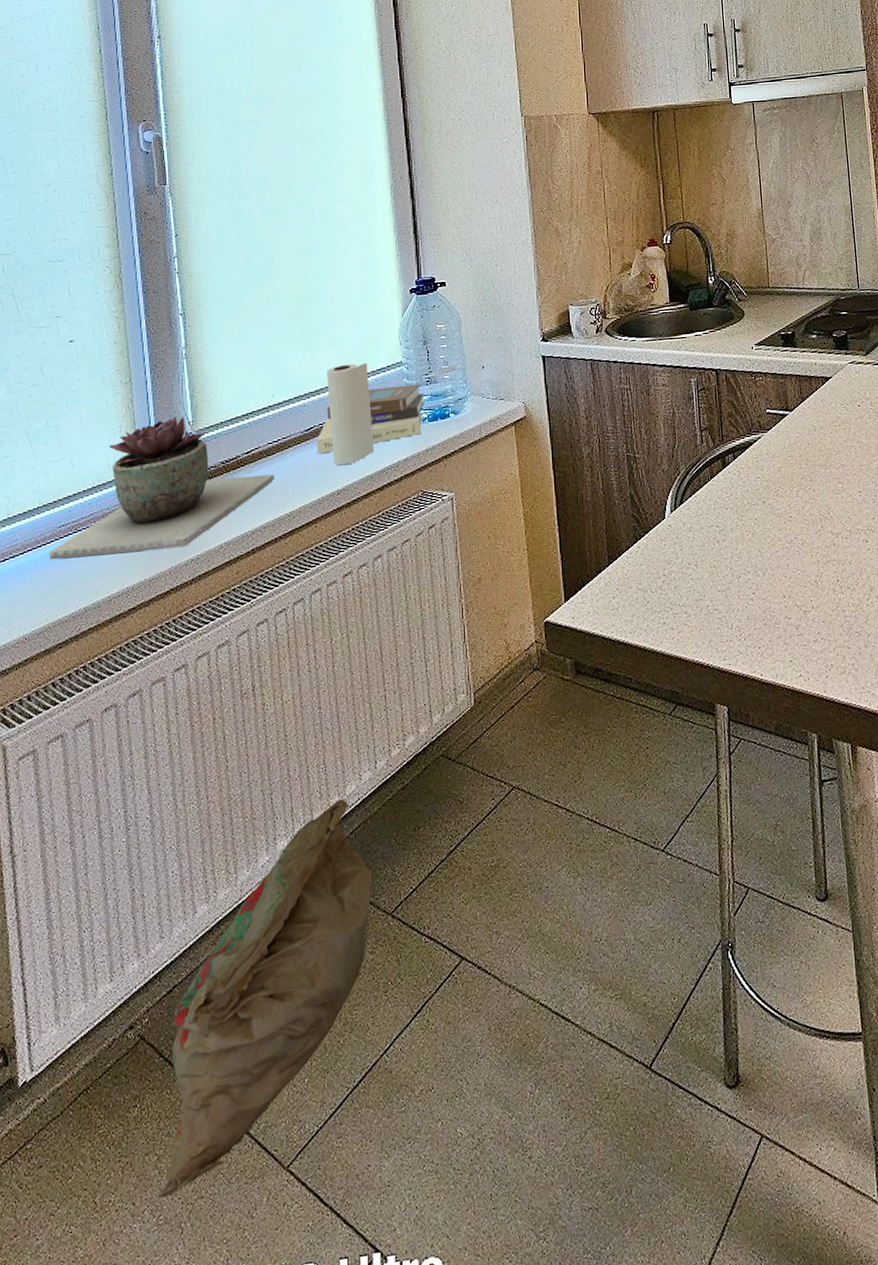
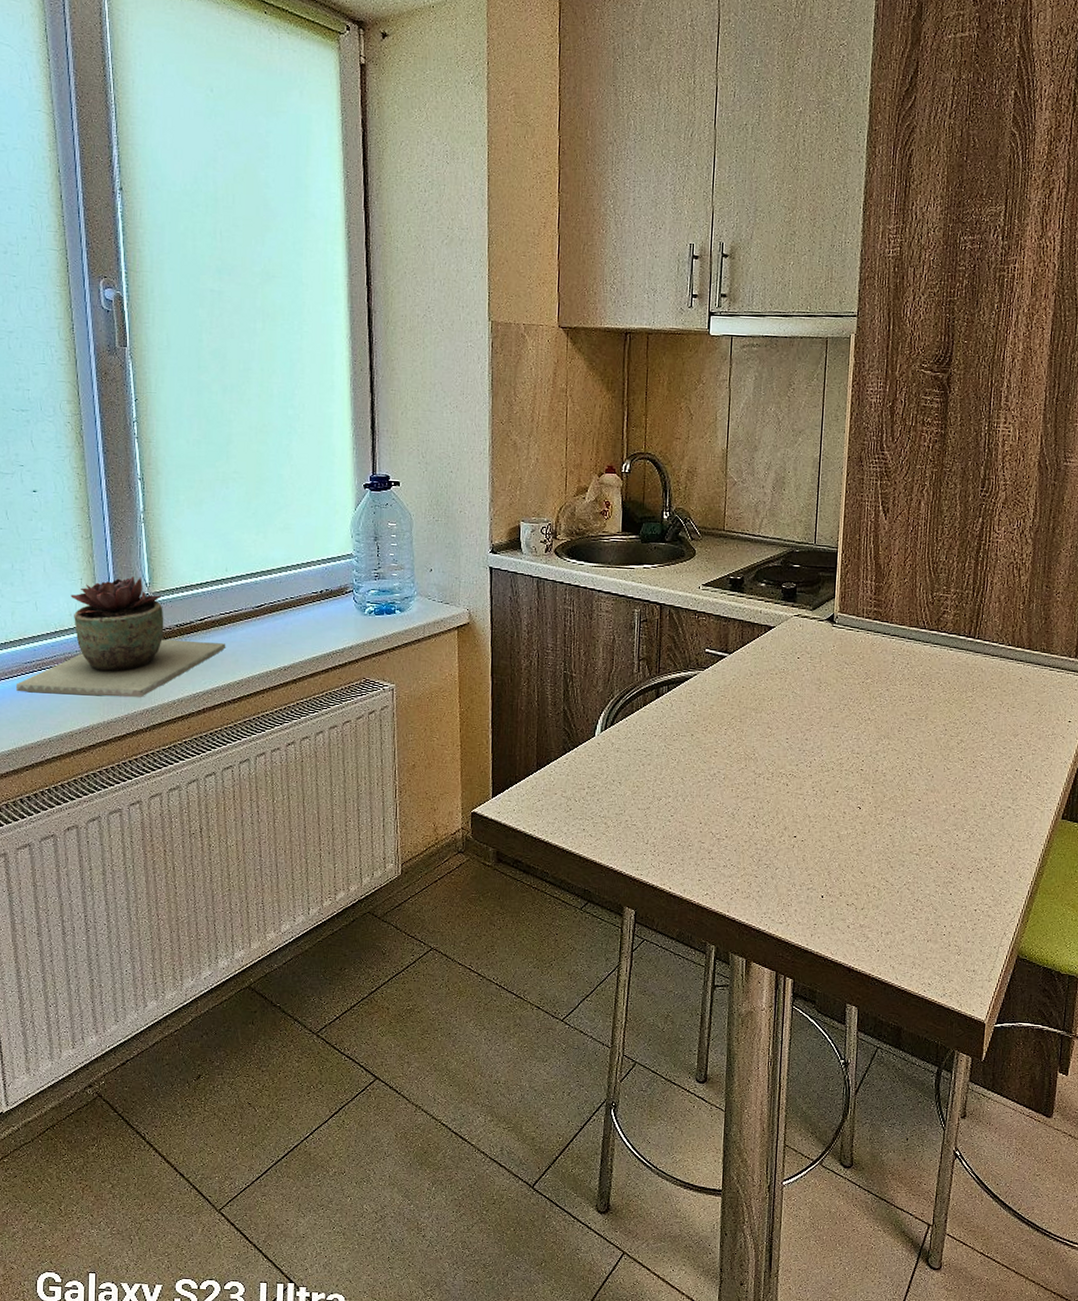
bag: present [158,799,373,1199] -> none [112,935,302,1216]
books: present [316,384,425,454] -> none [266,576,372,631]
paper towel roll: present [327,362,374,466] -> none [279,549,321,645]

